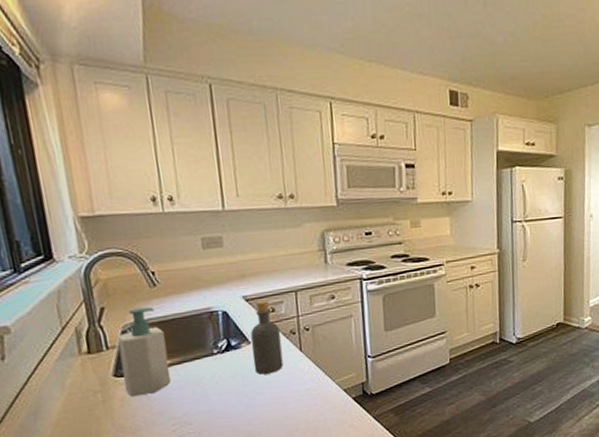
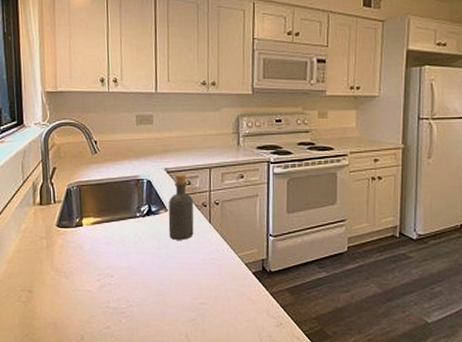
soap bottle: present [117,307,171,397] -> none [63,170,101,246]

